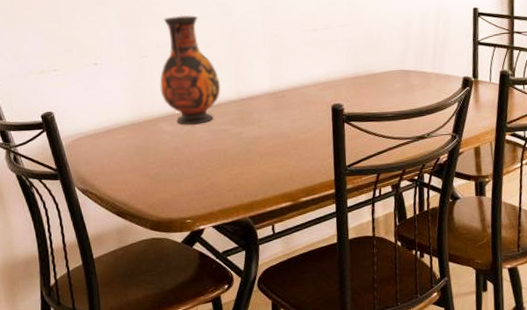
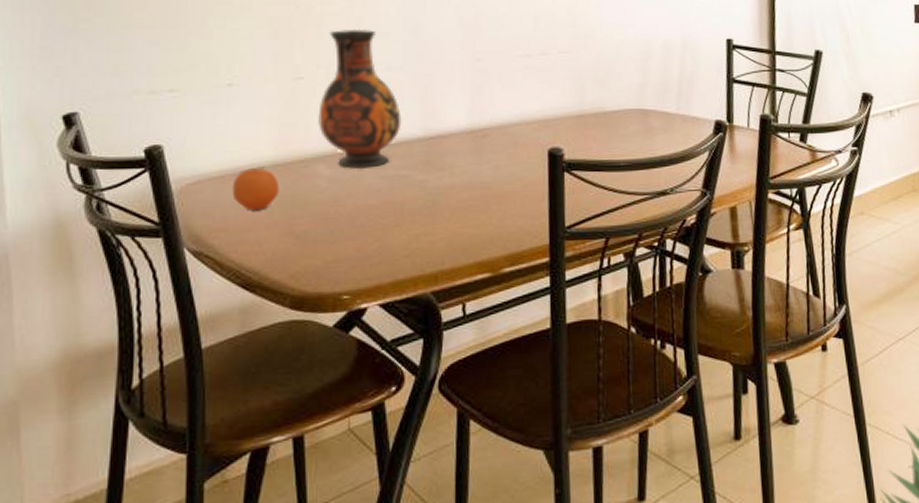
fruit: none [103,127,137,159] -> present [232,168,280,211]

